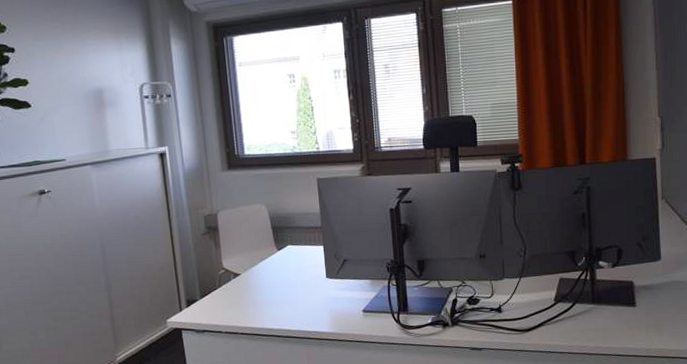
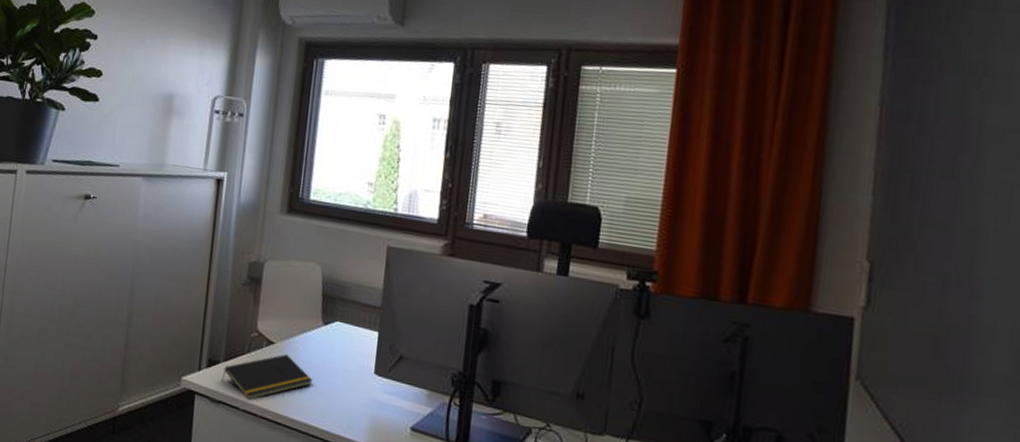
notepad: none [201,280,278,323] -> present [221,354,313,400]

